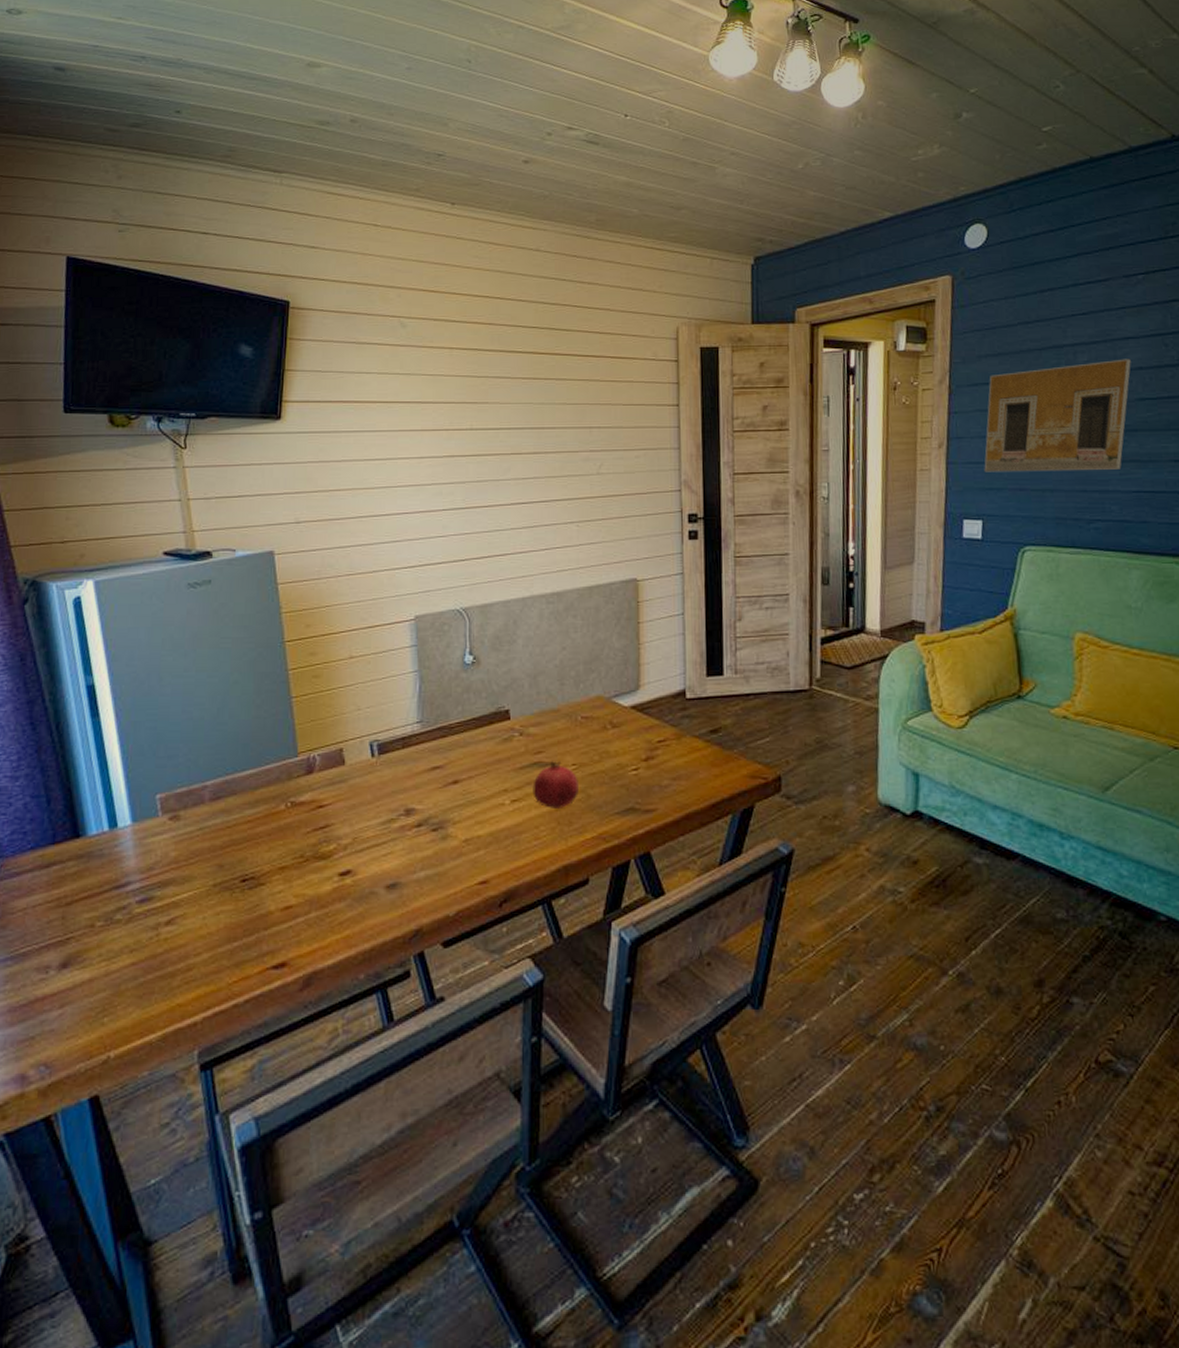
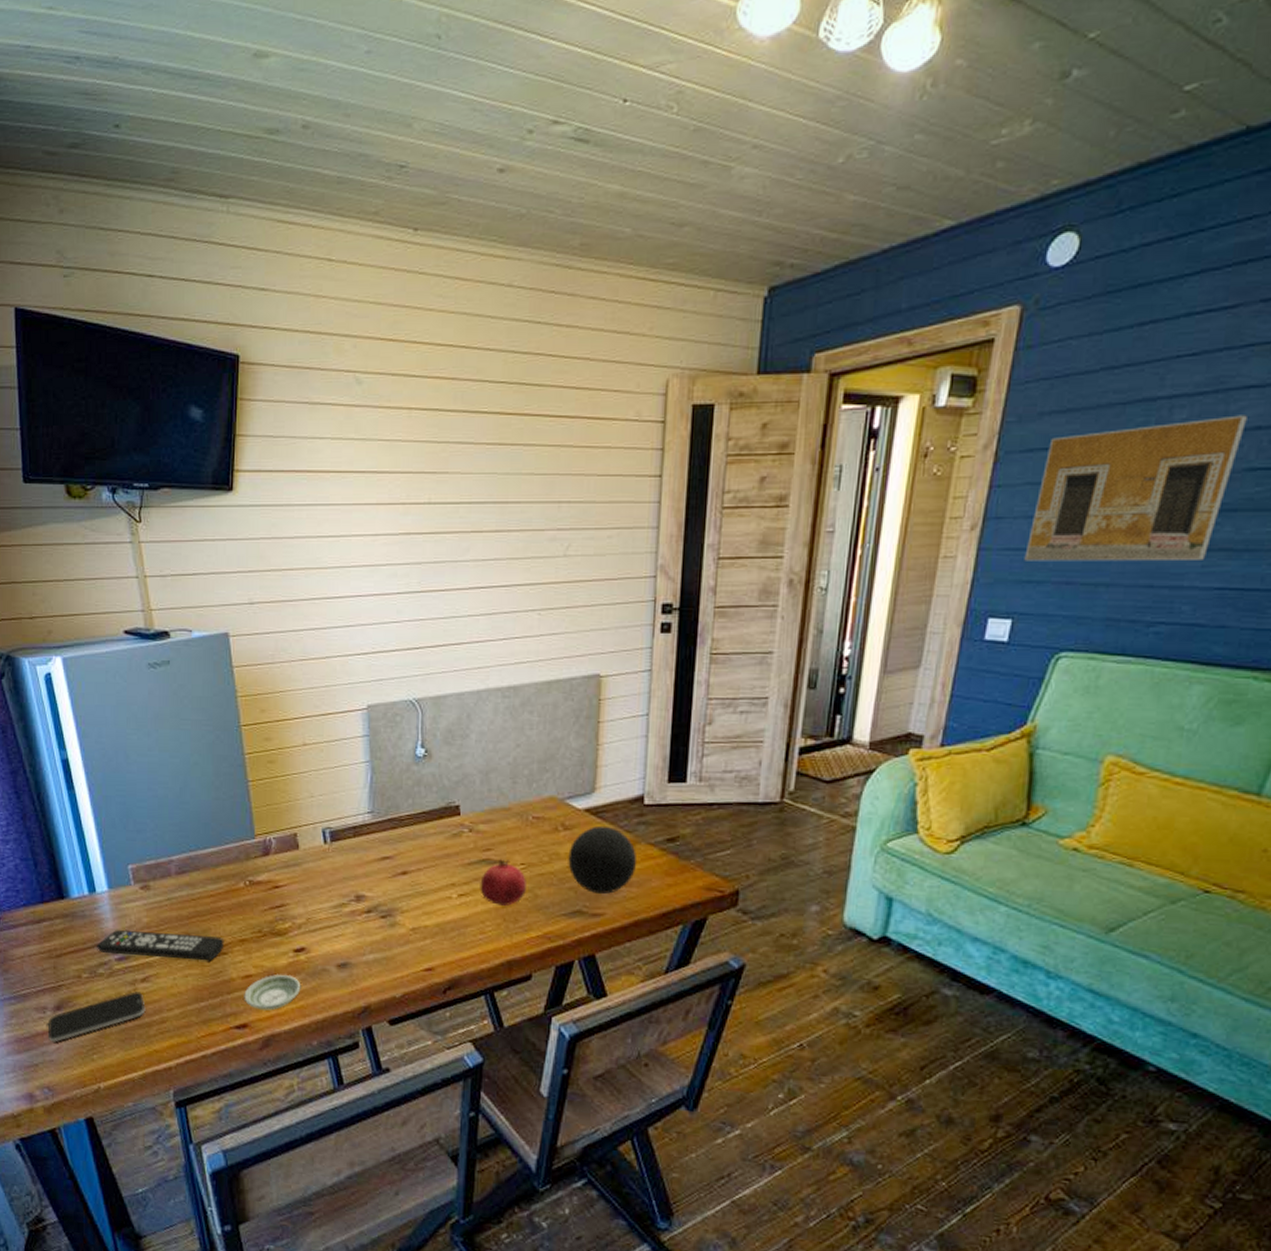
smartphone: none [50,937,169,1008] -> present [49,991,146,1042]
remote control: none [115,866,262,895] -> present [97,930,224,961]
saucer: none [283,903,347,944] -> present [244,975,301,1011]
decorative ball: none [618,721,684,790] -> present [568,825,637,895]

